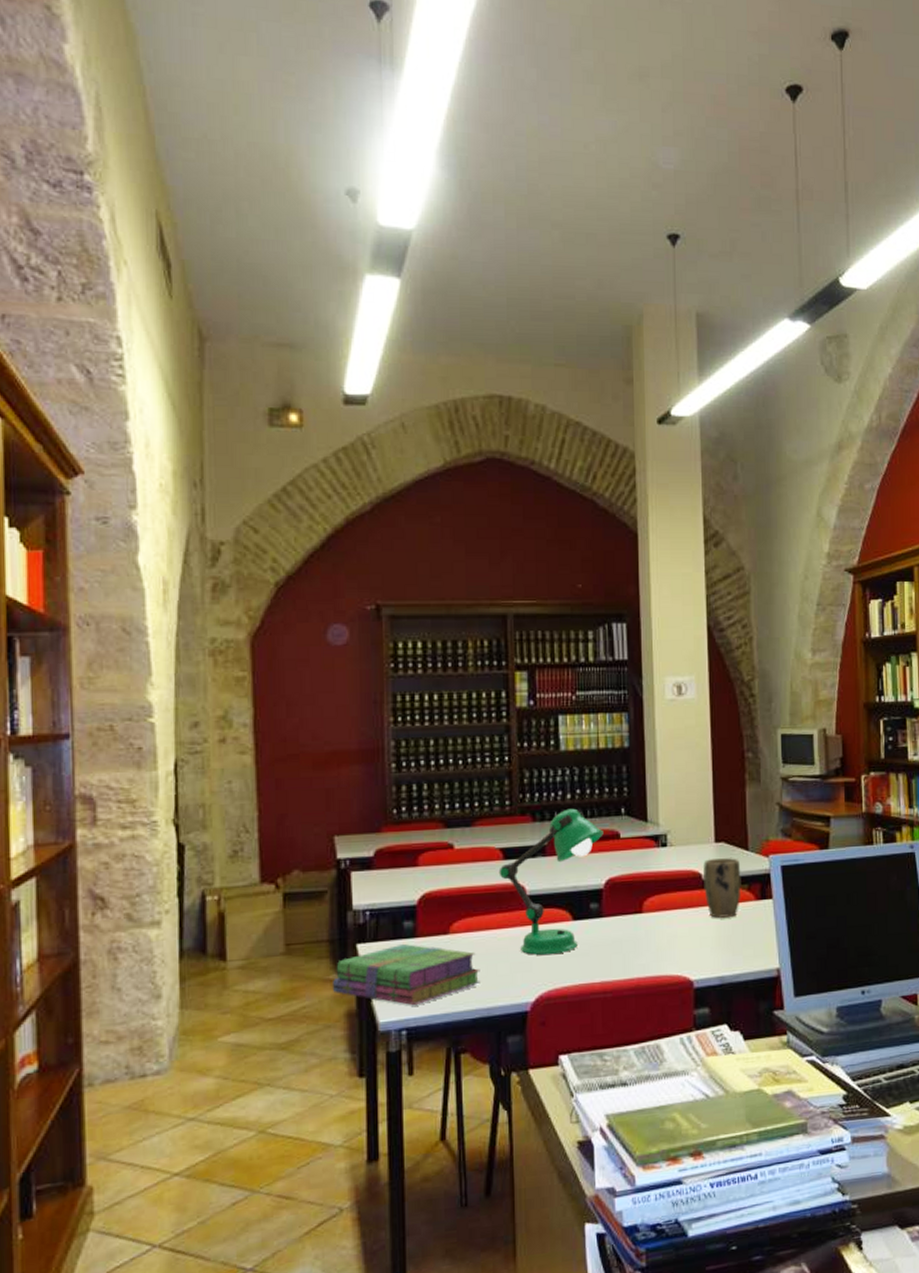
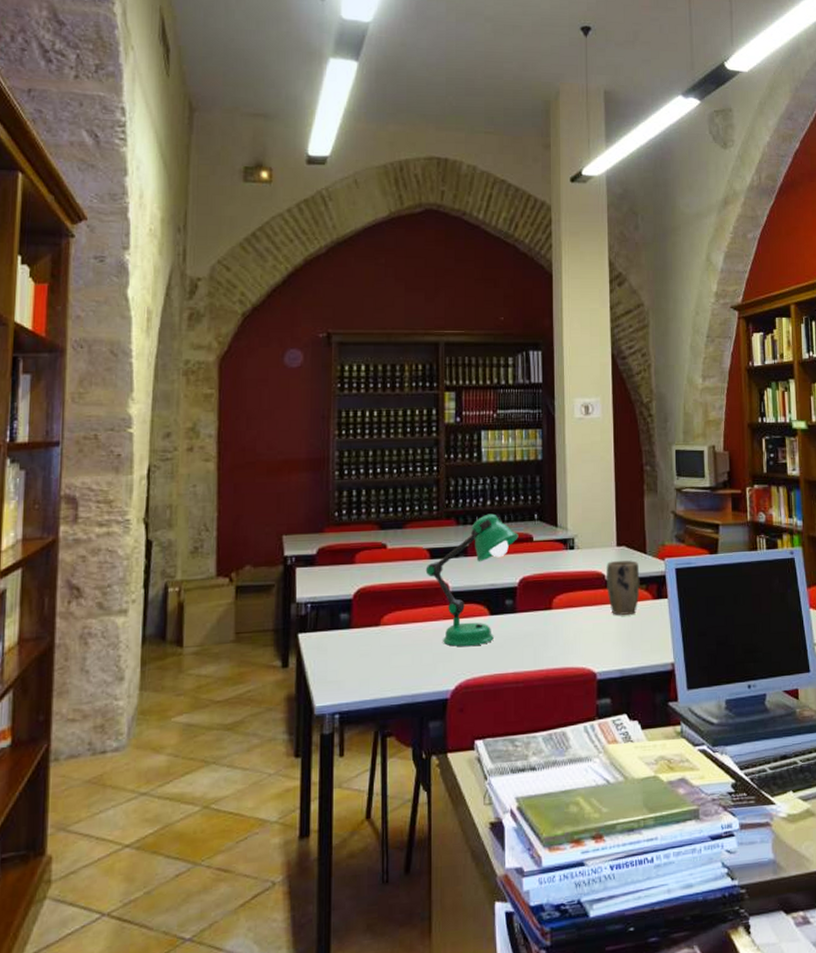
stack of books: present [332,944,481,1006] -> none [274,634,407,692]

